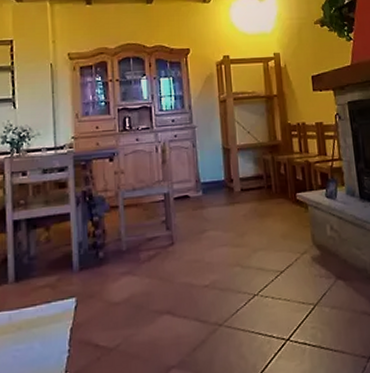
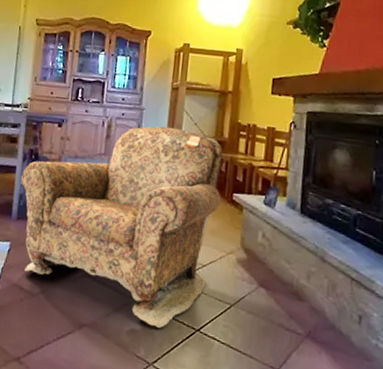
armchair: none [76,140,287,348] -> present [20,126,223,328]

